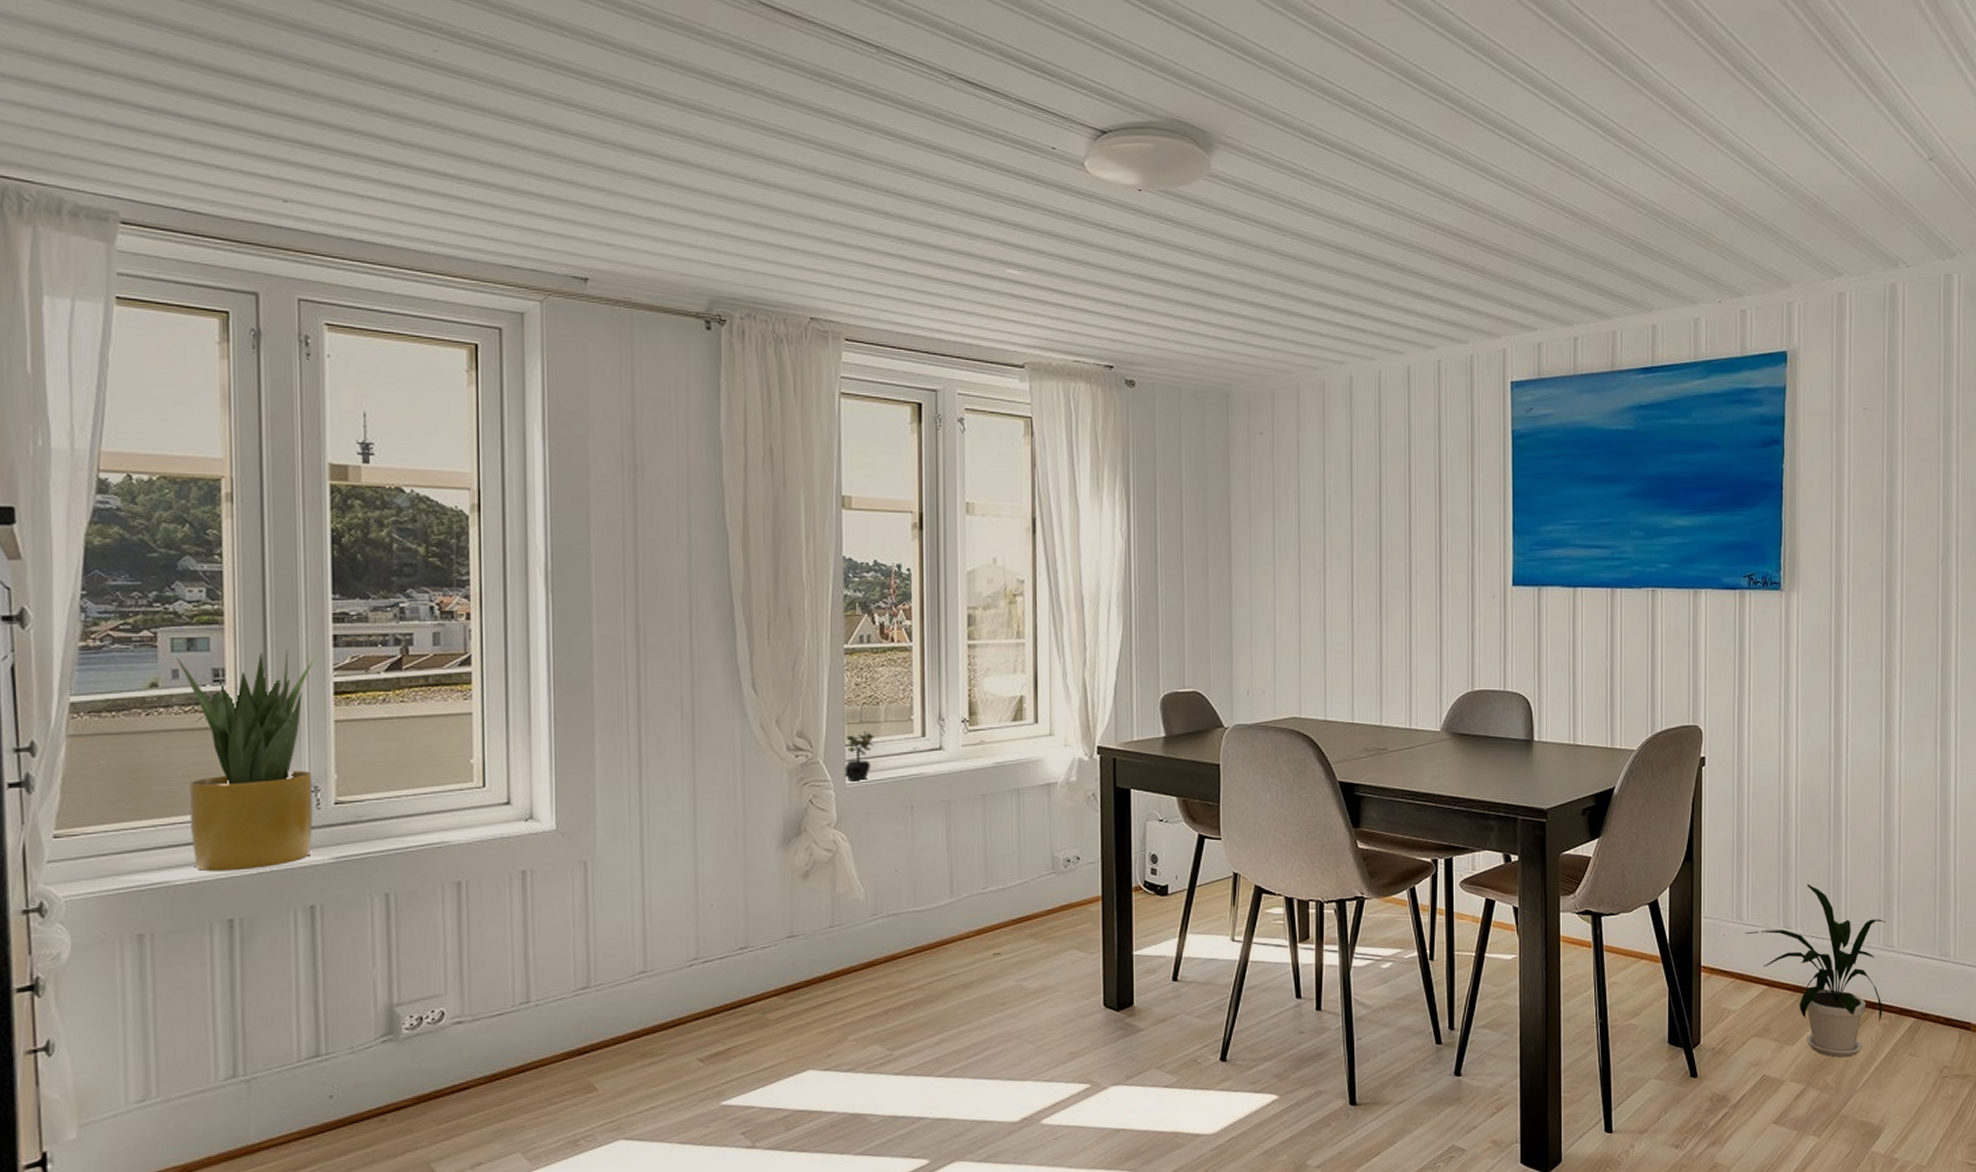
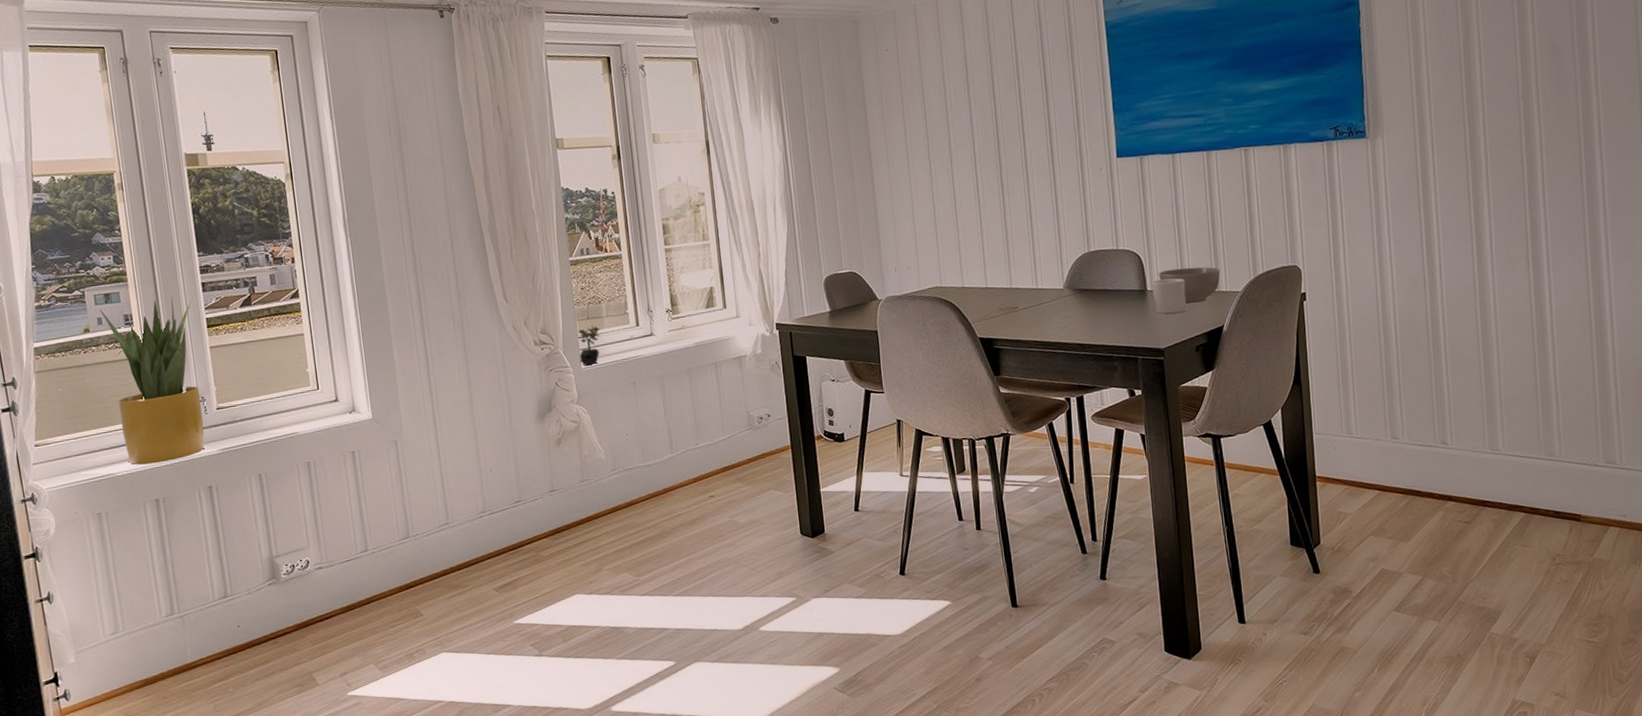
mug: none [1539,729,1576,771] -> present [1151,278,1187,315]
bowl: none [1547,718,1616,759] -> present [1158,267,1221,304]
house plant: present [1745,884,1886,1058] -> none [1355,398,1493,551]

